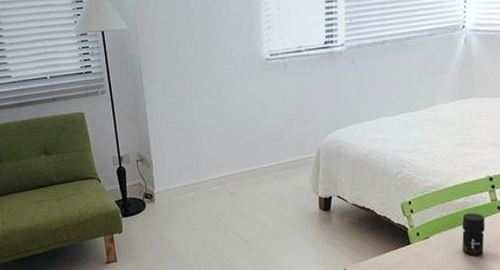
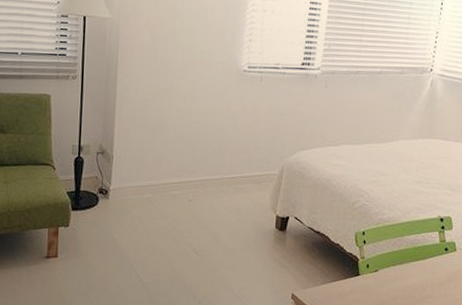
jar: present [461,213,486,256] -> none [408,251,433,295]

